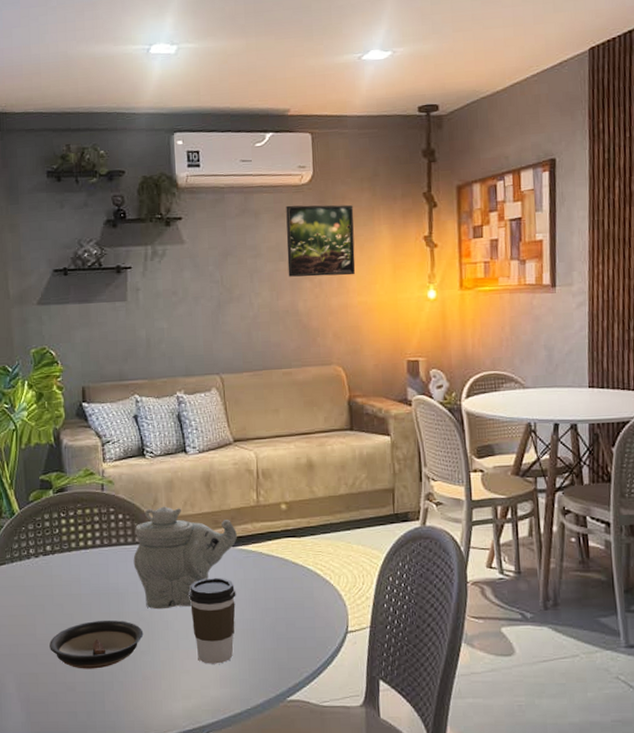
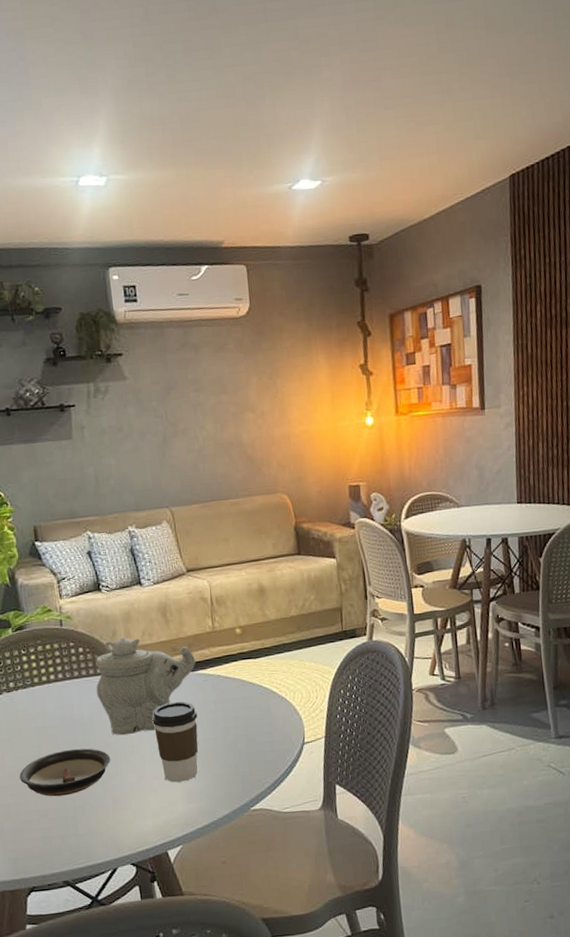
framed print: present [286,204,356,277] -> none [225,335,296,409]

